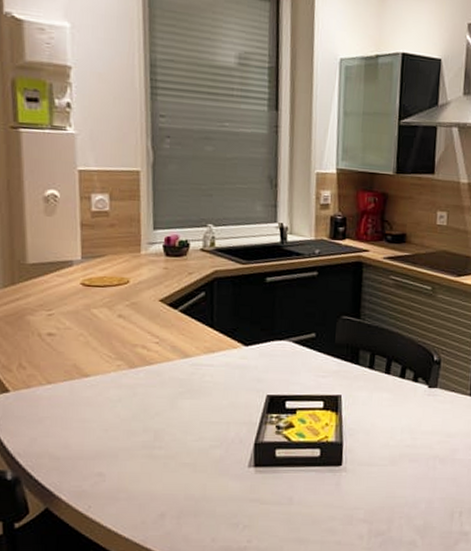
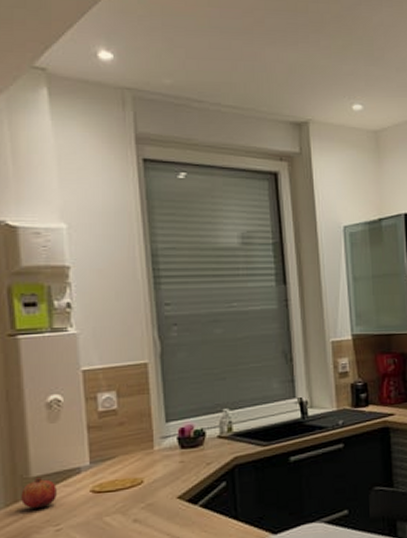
fruit: none [18,265,50,293] -> present [21,478,57,509]

